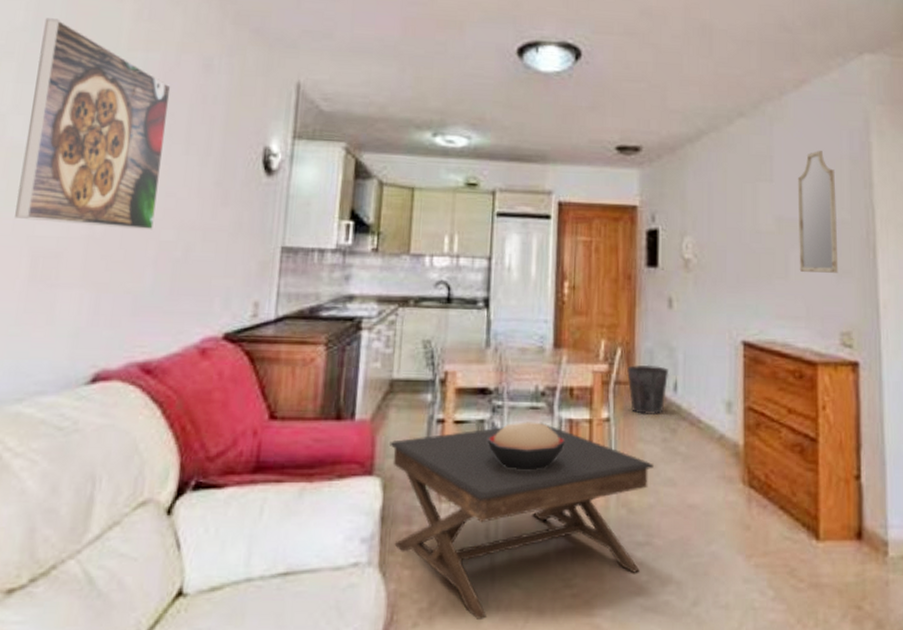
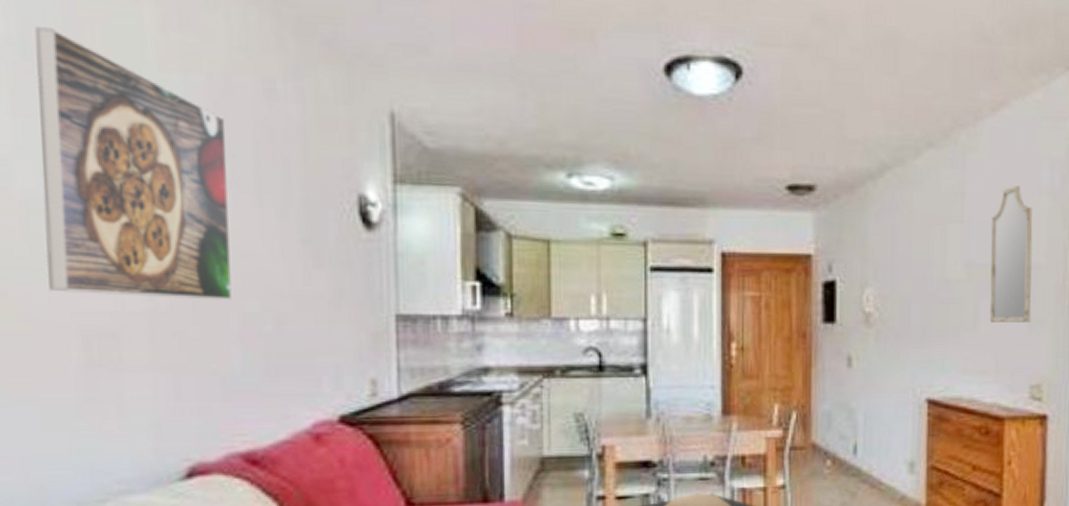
waste bin: present [627,364,669,415] -> none [803,428,849,479]

